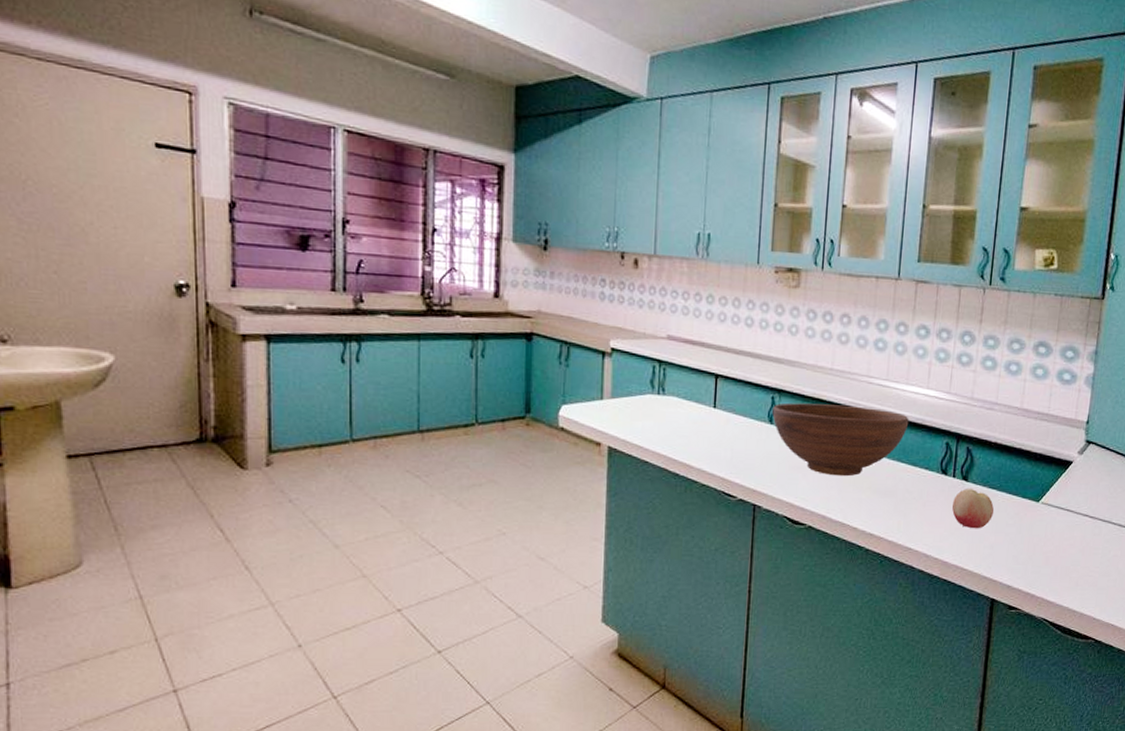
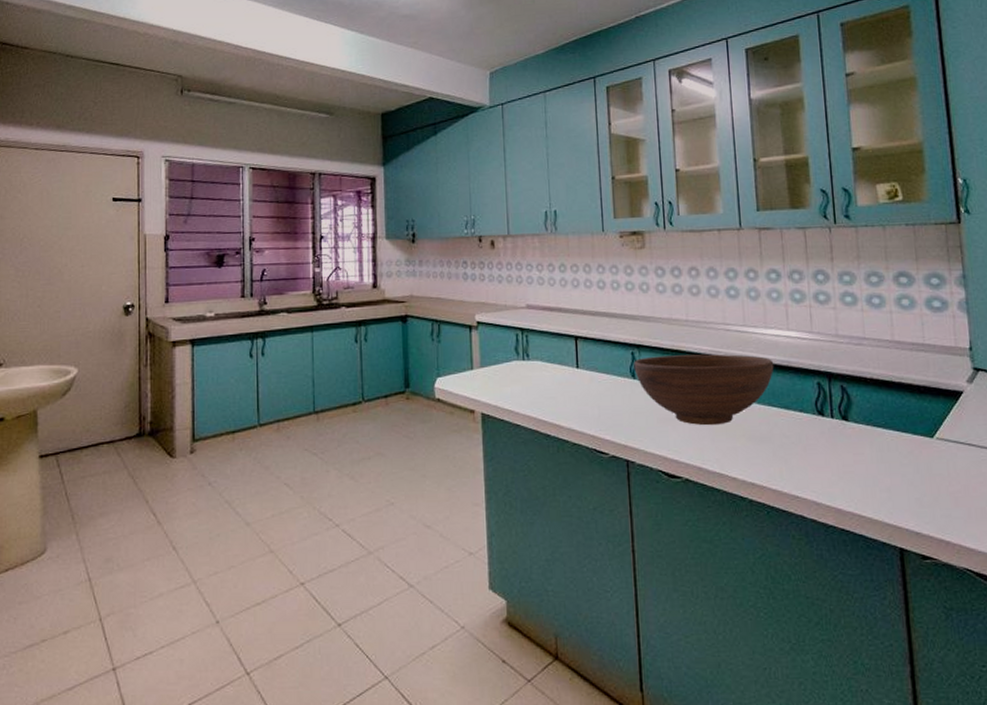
fruit: present [952,489,995,529] -> none [836,429,884,472]

